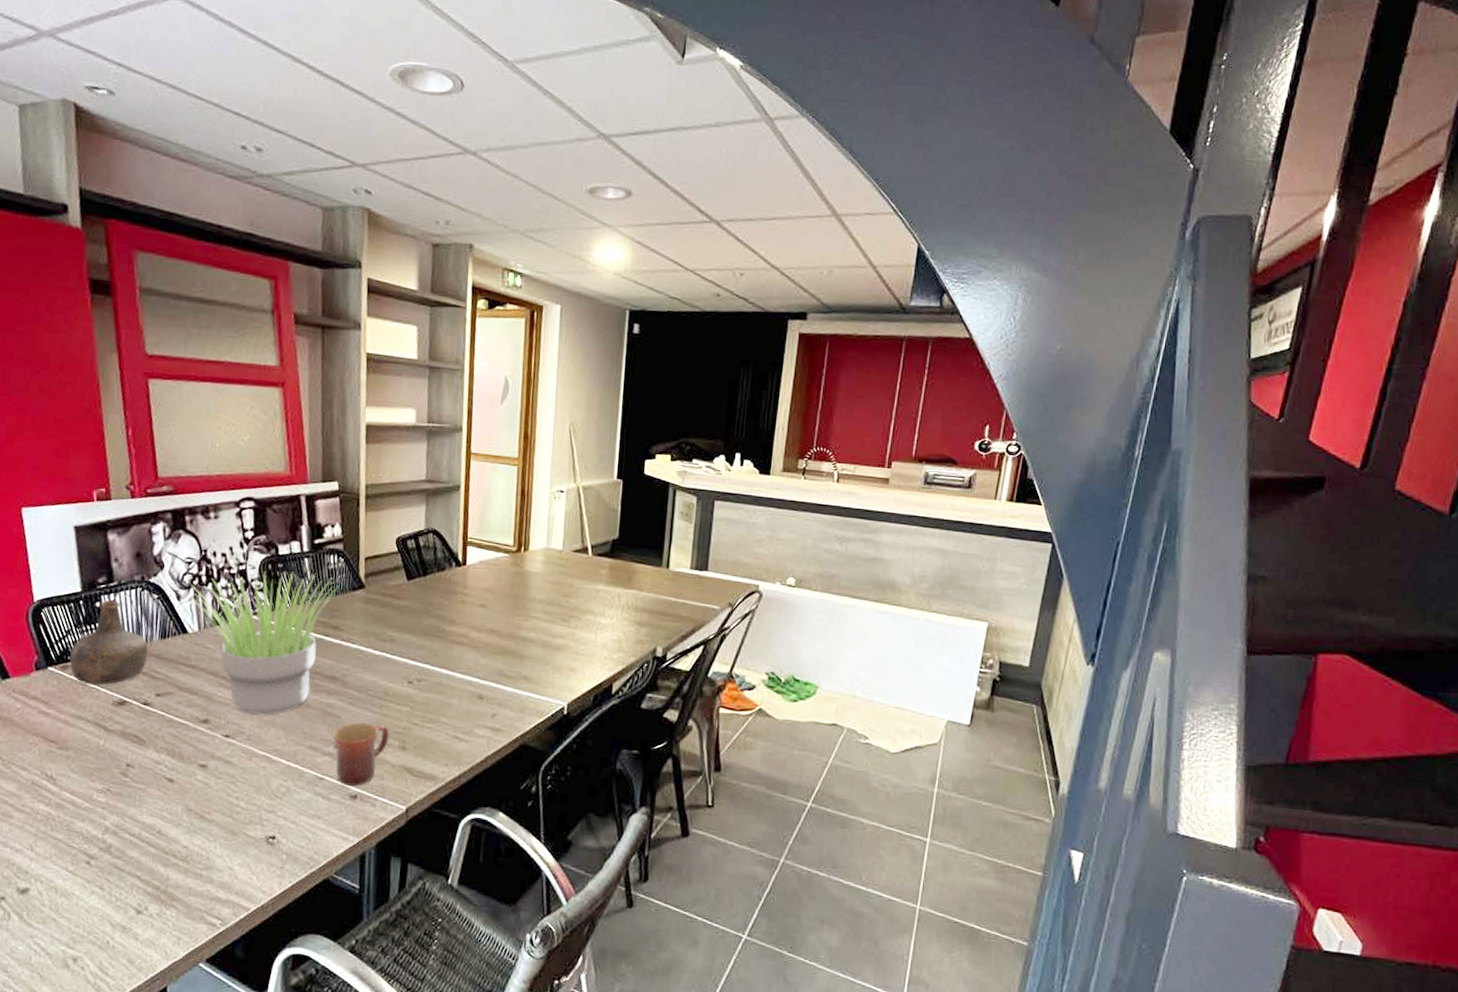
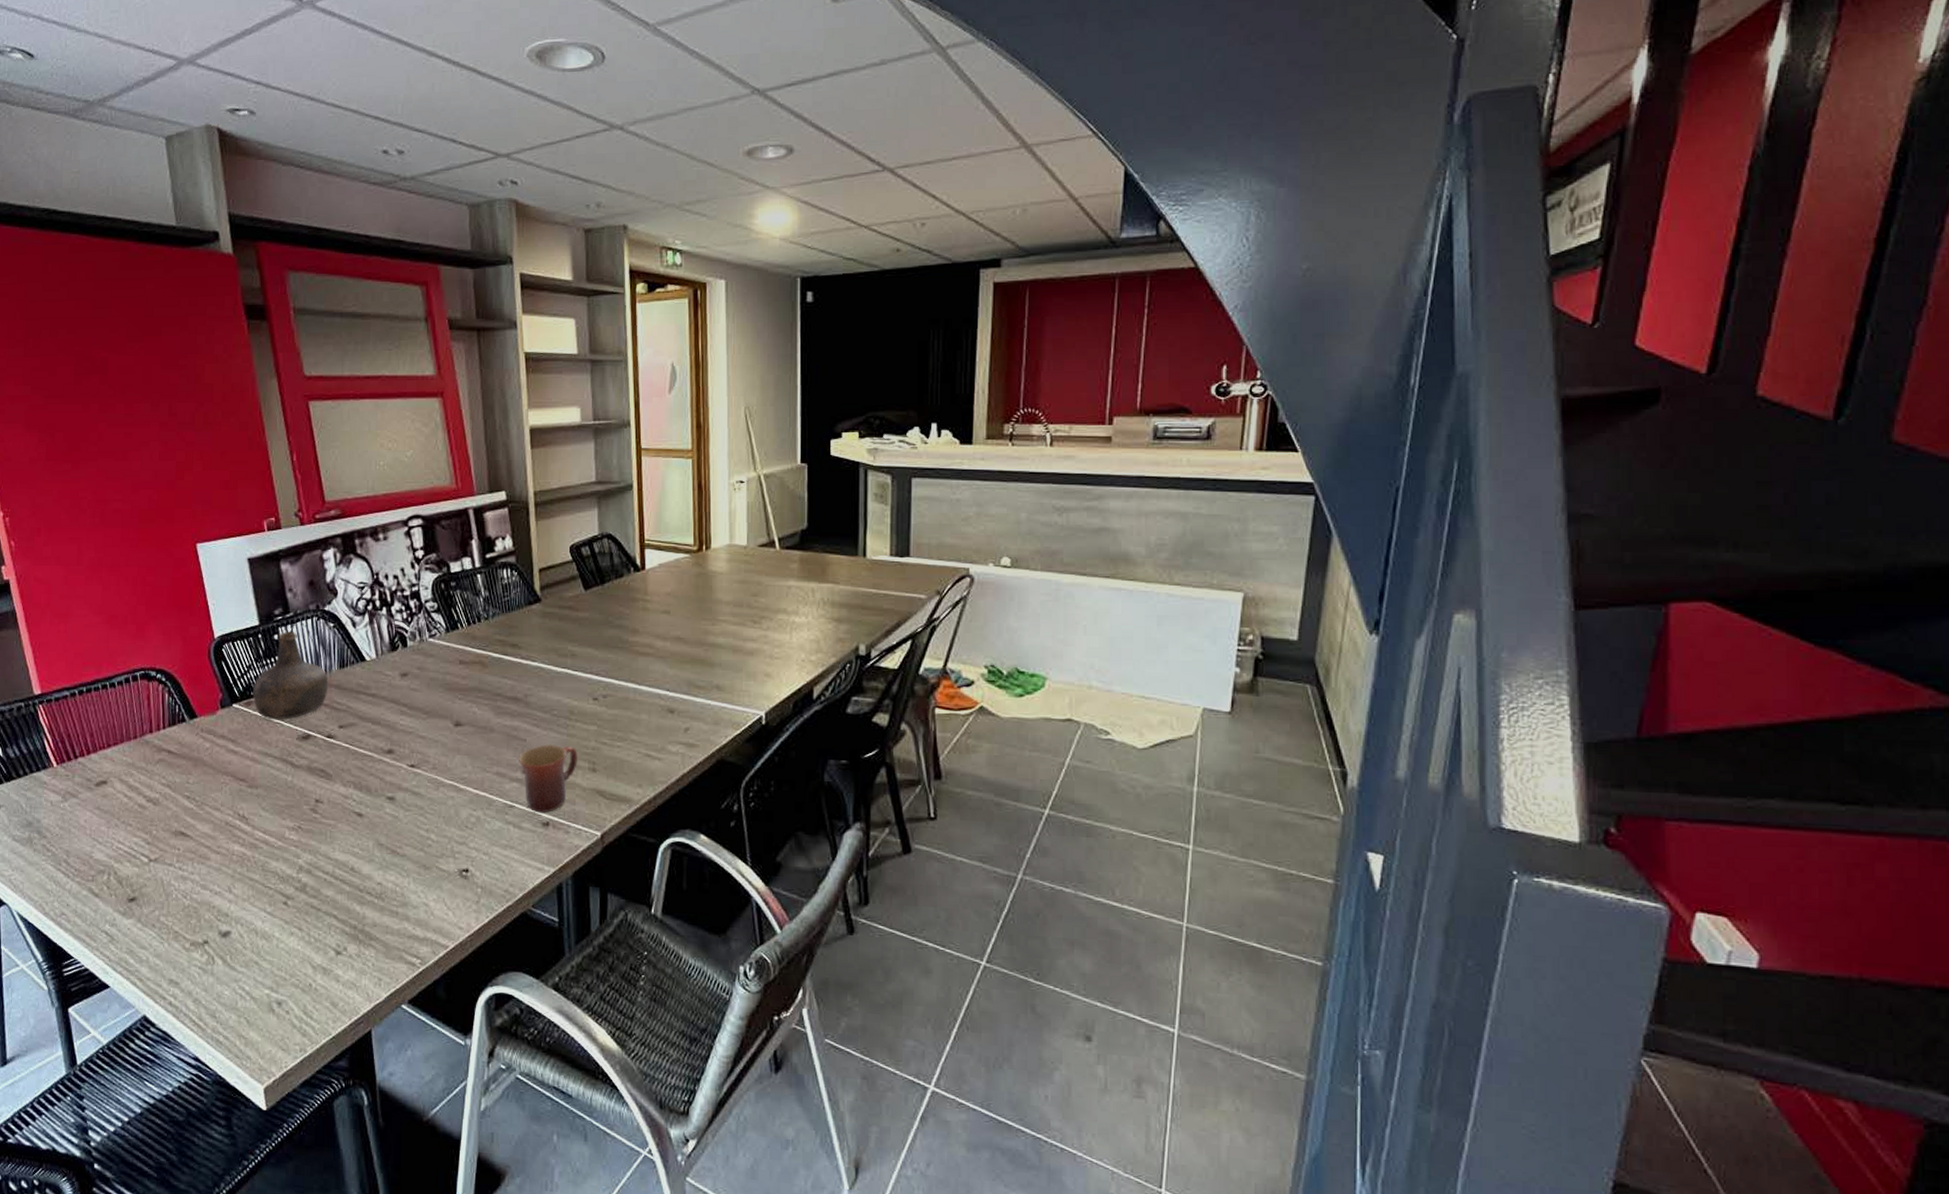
potted plant: present [188,571,340,715] -> none [363,589,515,742]

